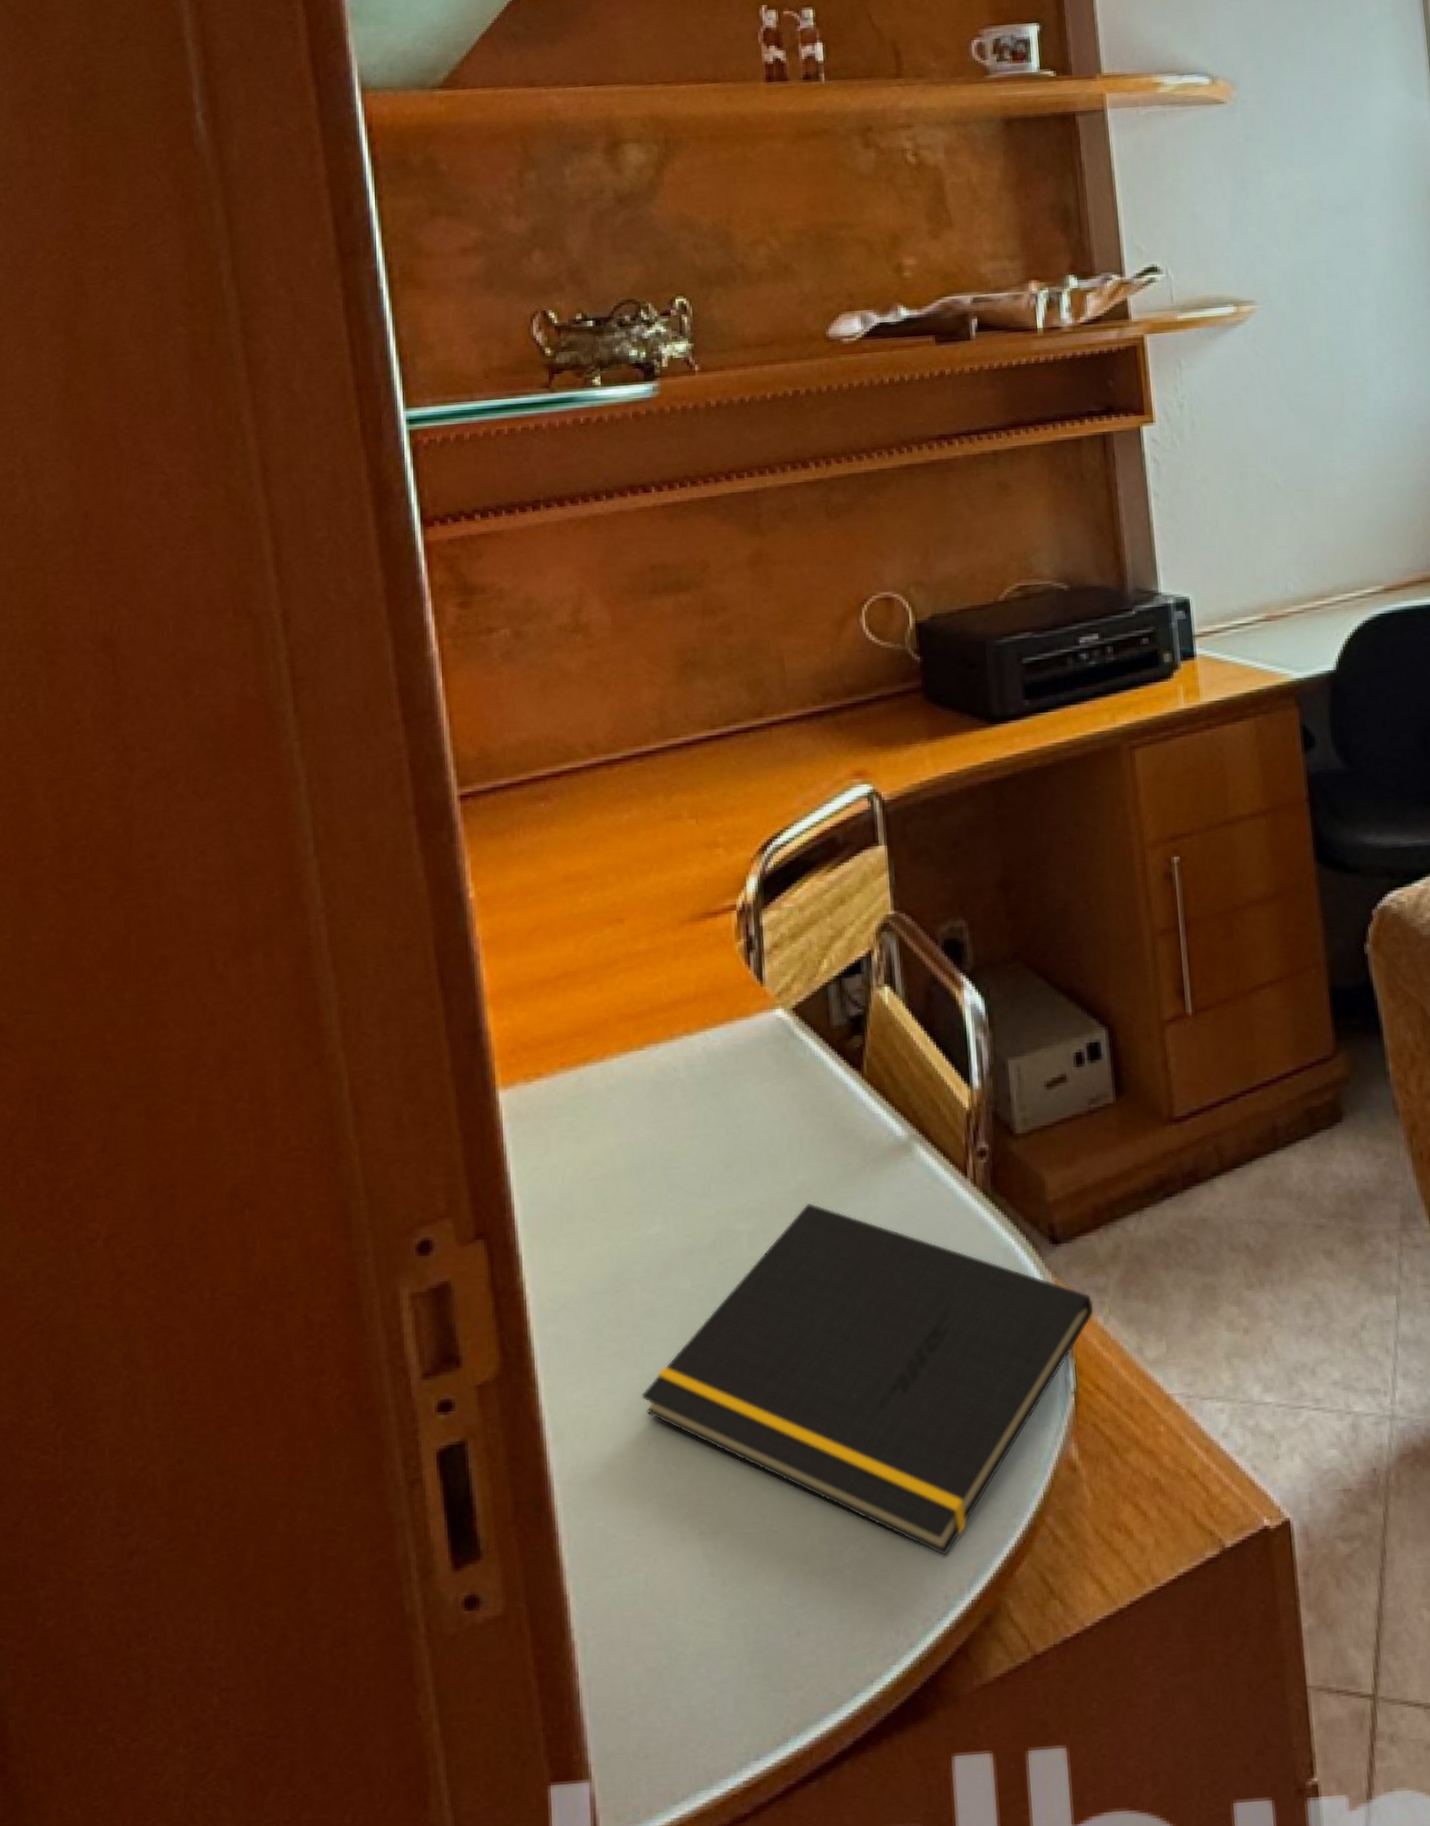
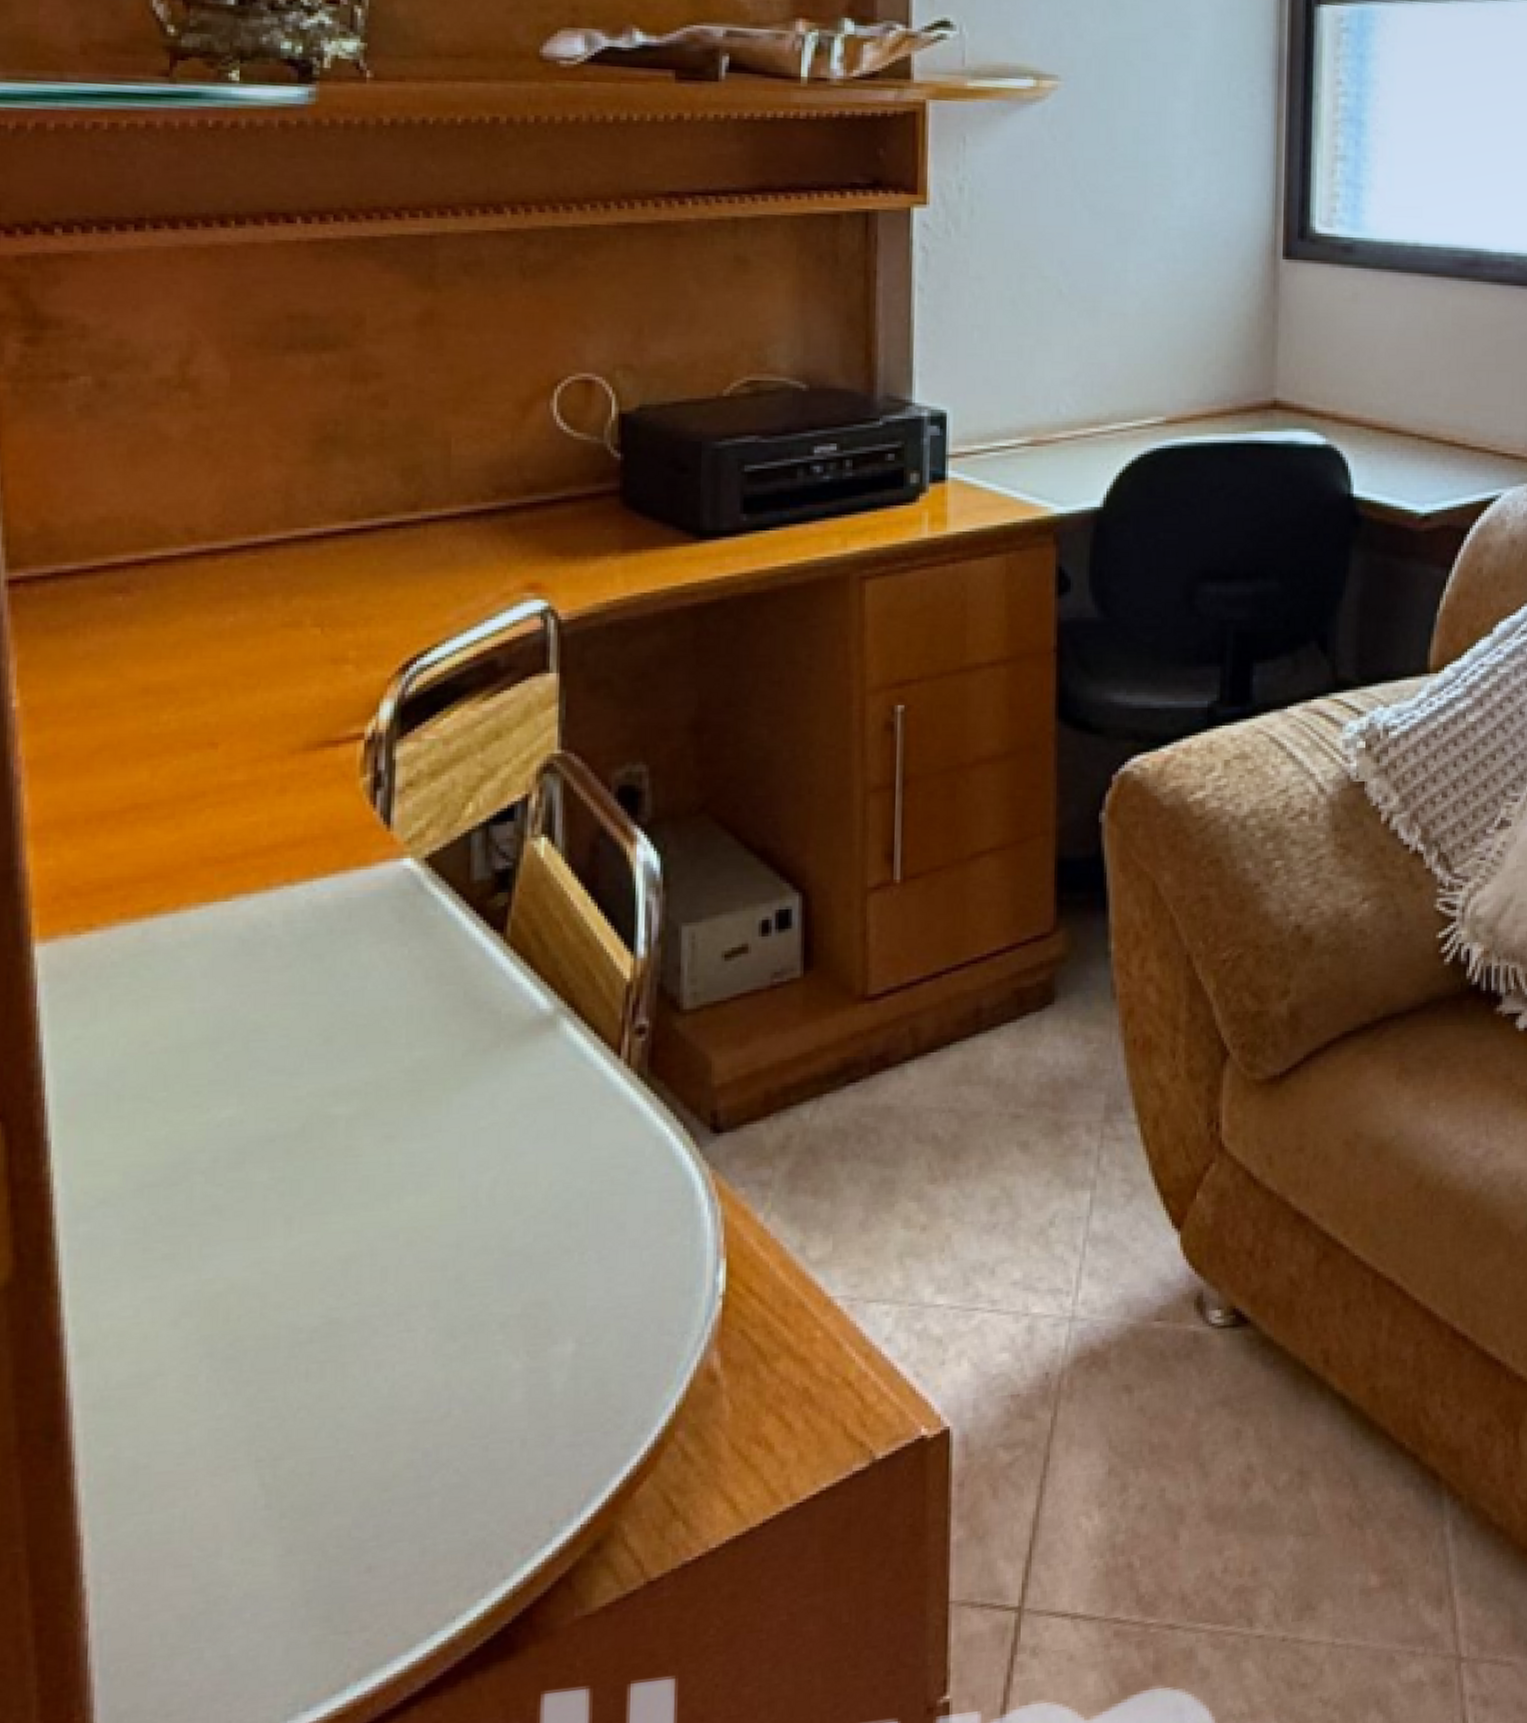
notepad: present [641,1203,1094,1556] -> none [194,1084,755,1477]

